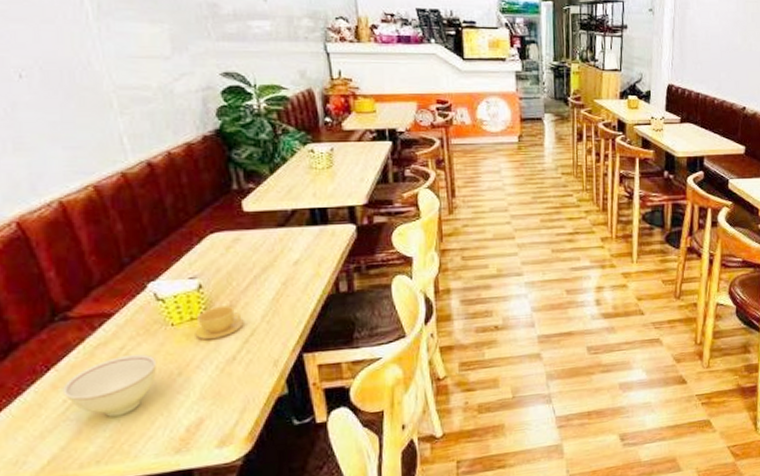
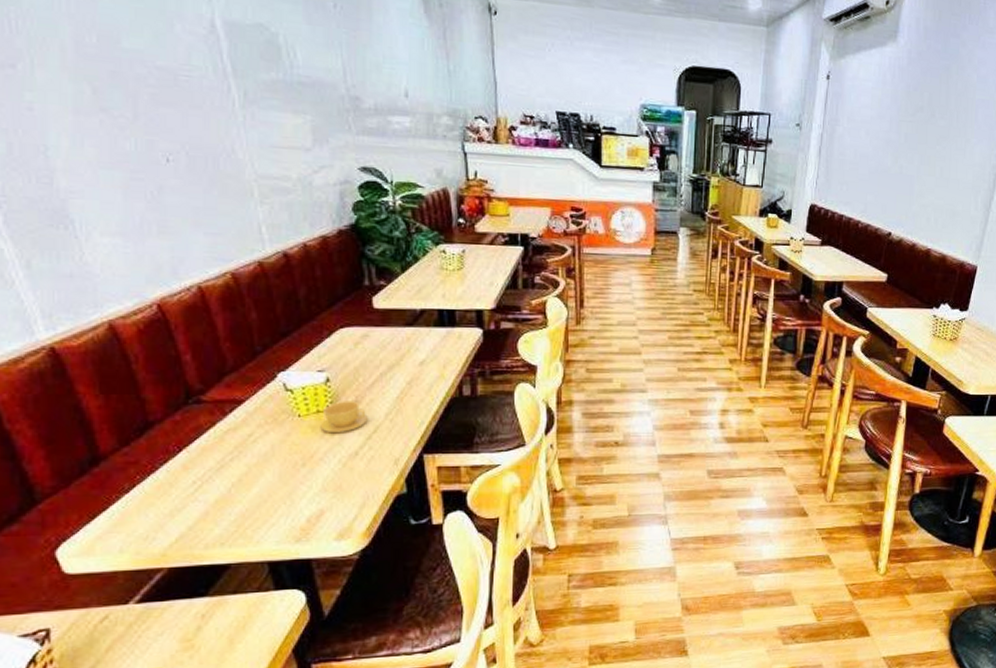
bowl: present [62,354,157,418] -> none [193,441,283,503]

